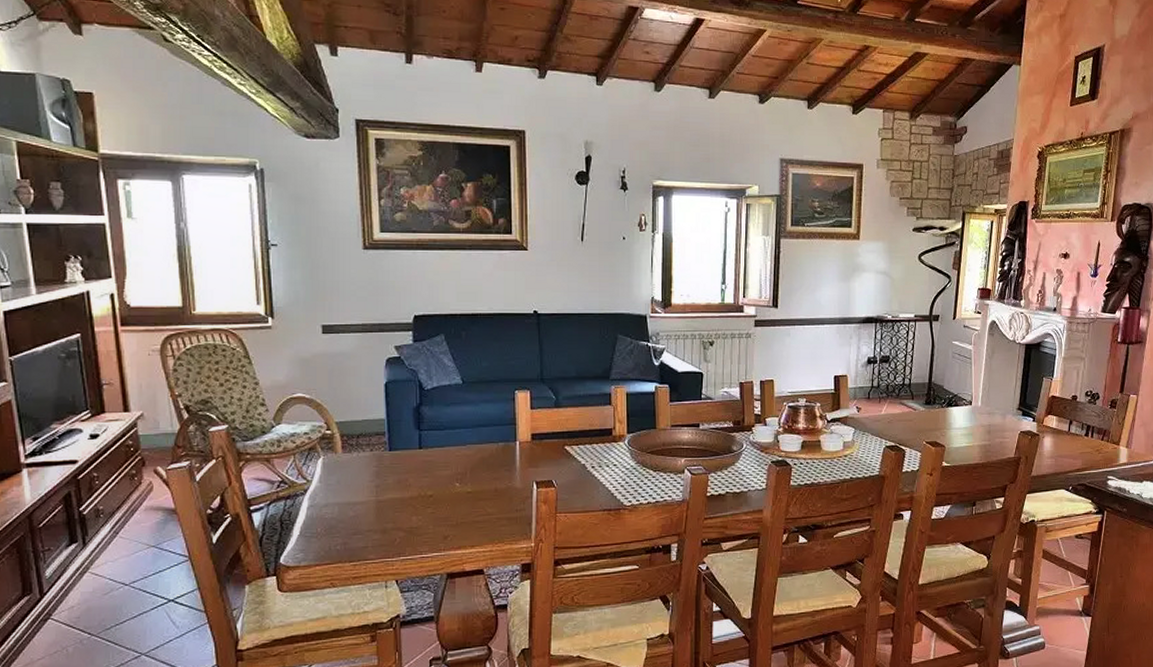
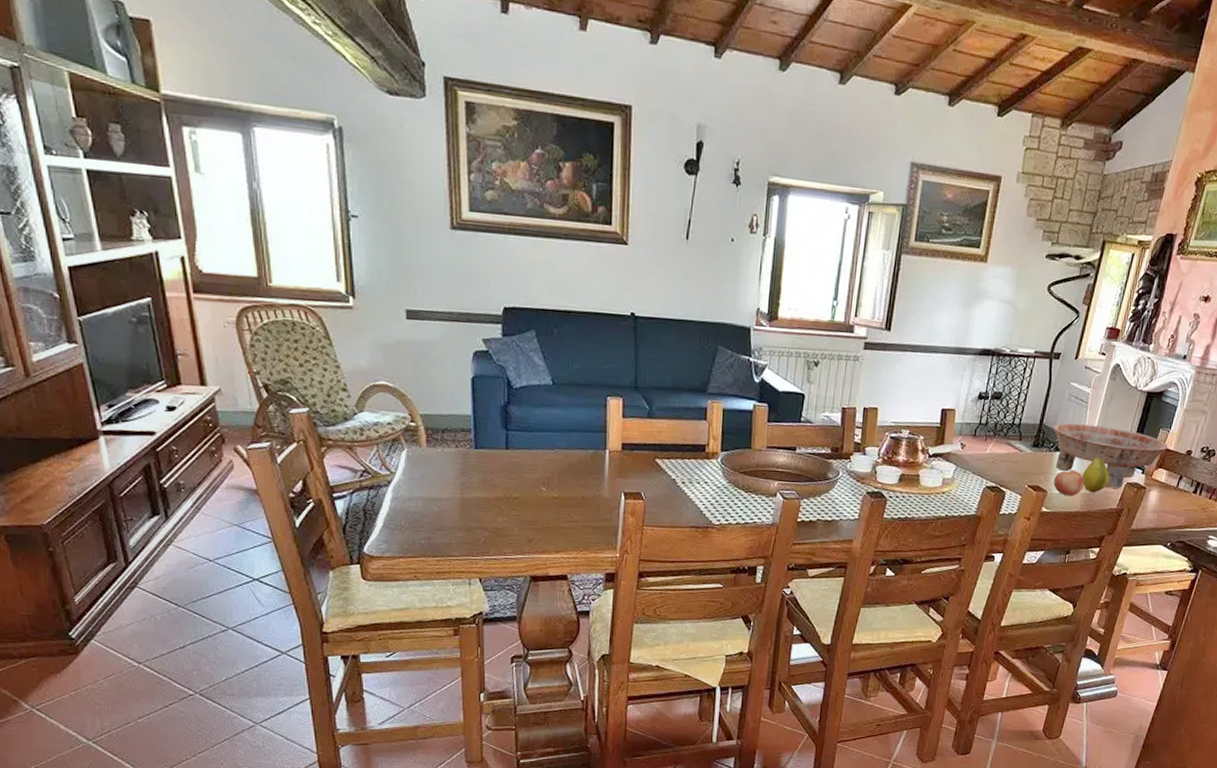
ceramic bowl: none [941,379,1054,438] -> present [1052,423,1168,488]
fruit: none [950,423,980,449] -> present [1053,470,1085,497]
fruit: none [977,407,1003,444] -> present [1082,455,1110,493]

